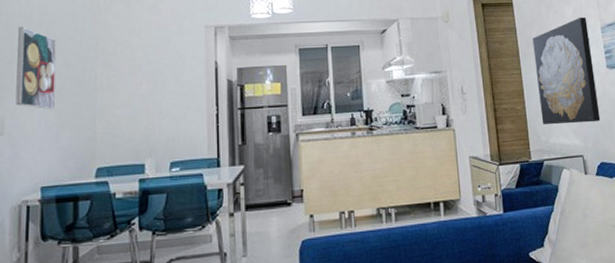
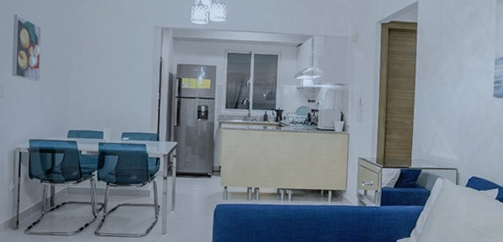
wall art: present [532,16,601,125] -> none [426,48,483,143]

